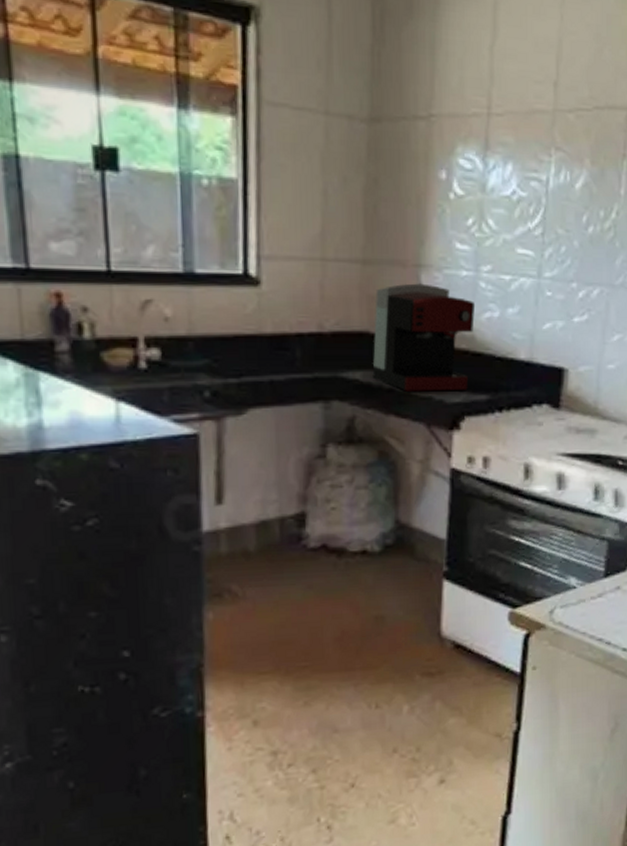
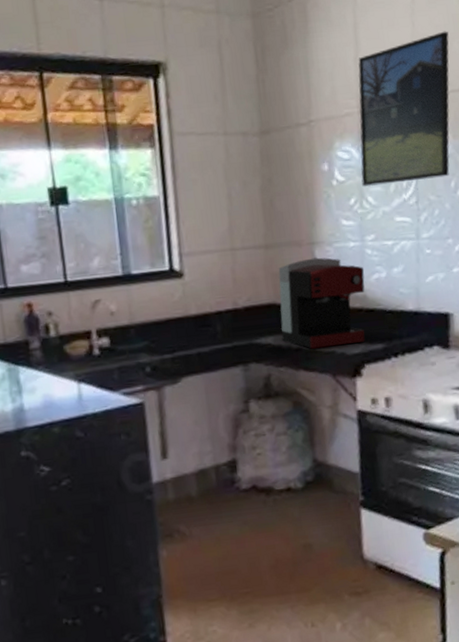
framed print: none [483,32,600,209] -> present [358,31,450,188]

